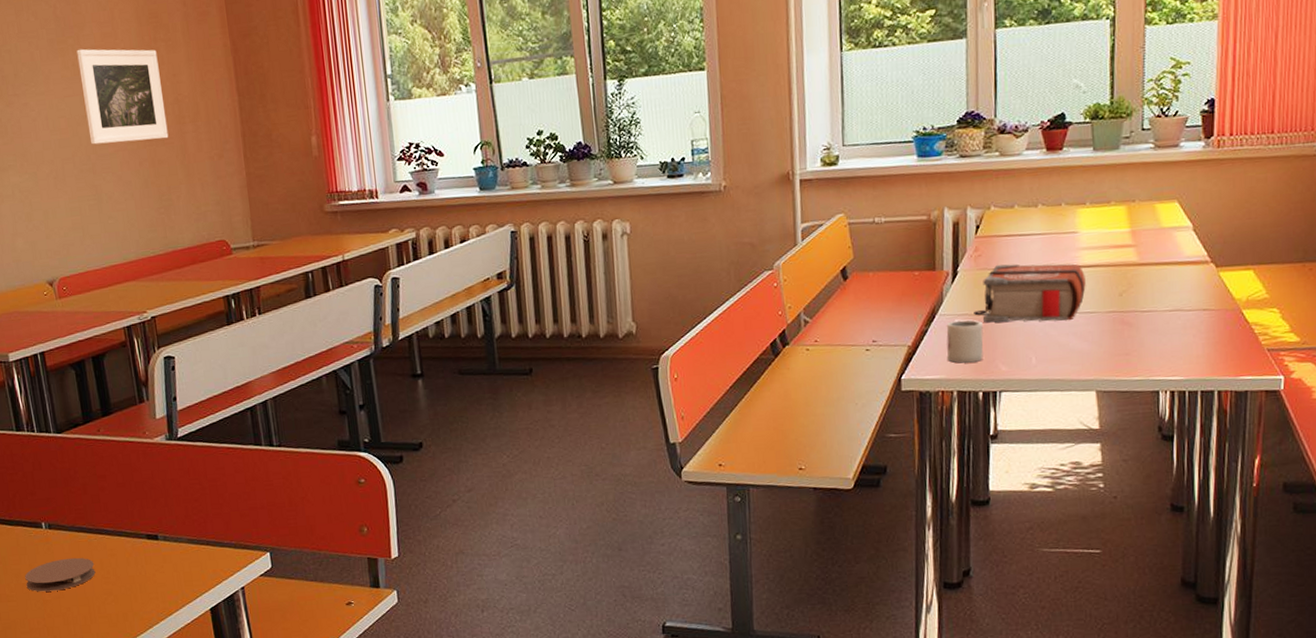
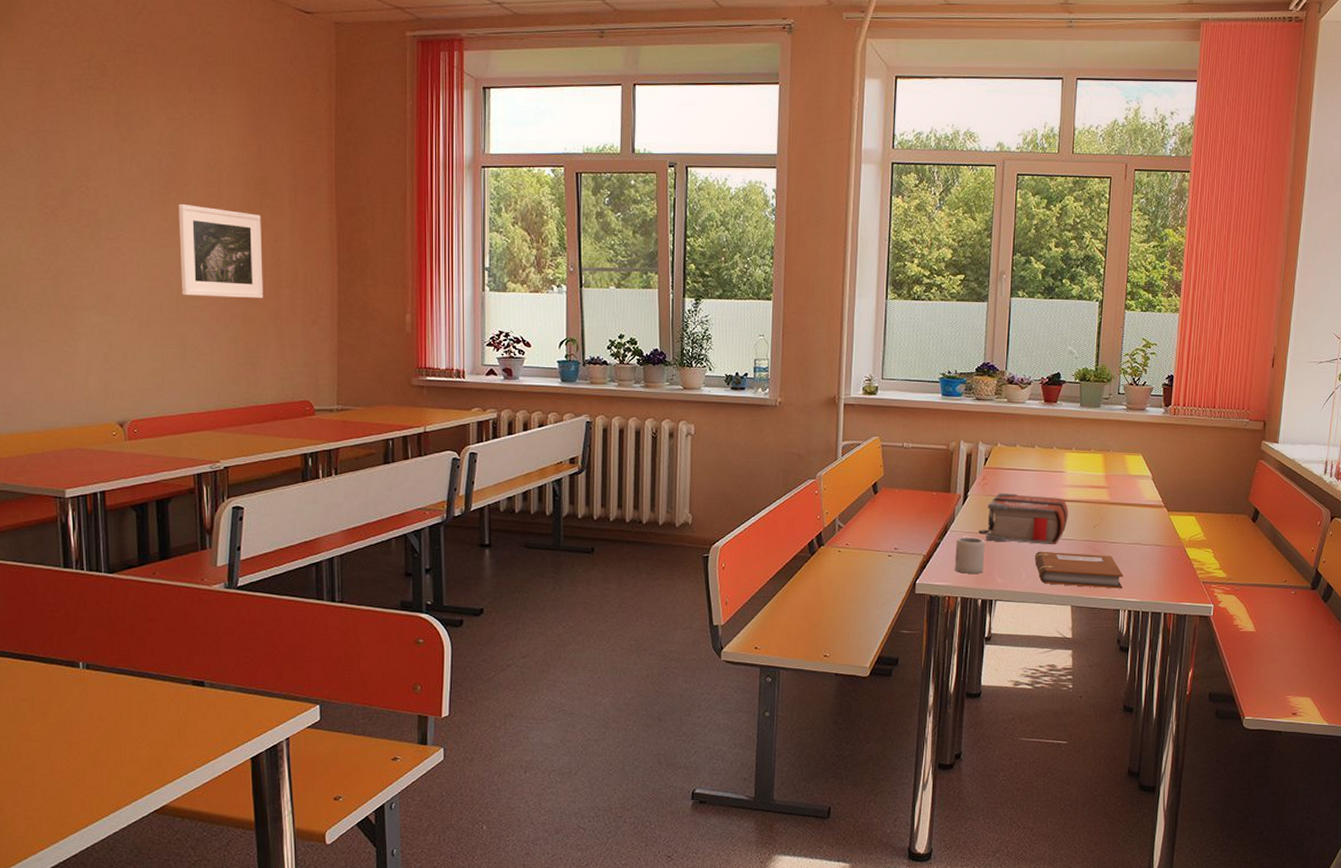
coaster: present [25,557,96,592] -> none [53,699,132,733]
notebook: none [1045,327,1162,368] -> present [1034,551,1124,589]

